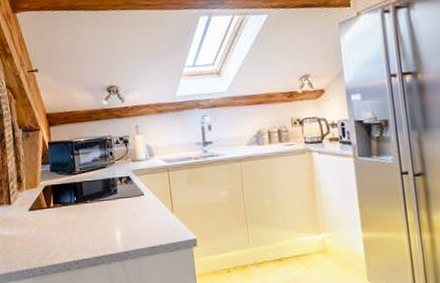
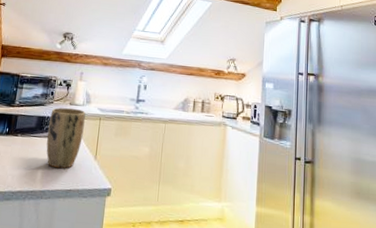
plant pot: none [114,164,155,228] -> present [46,107,86,169]

